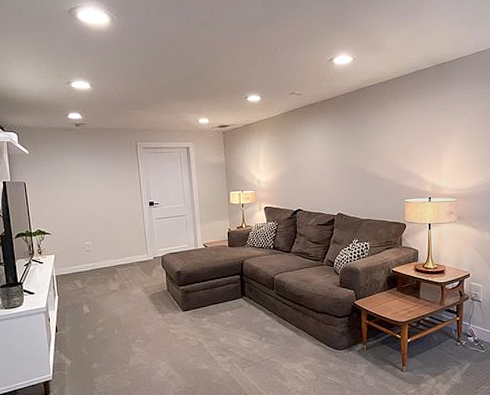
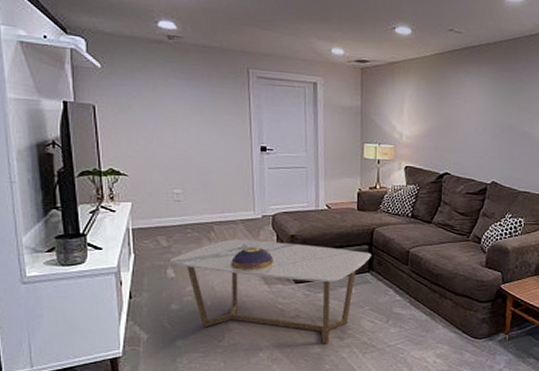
coffee table: none [85,277,243,362] -> present [169,239,371,344]
decorative bowl: none [132,283,165,303] -> present [231,247,273,271]

